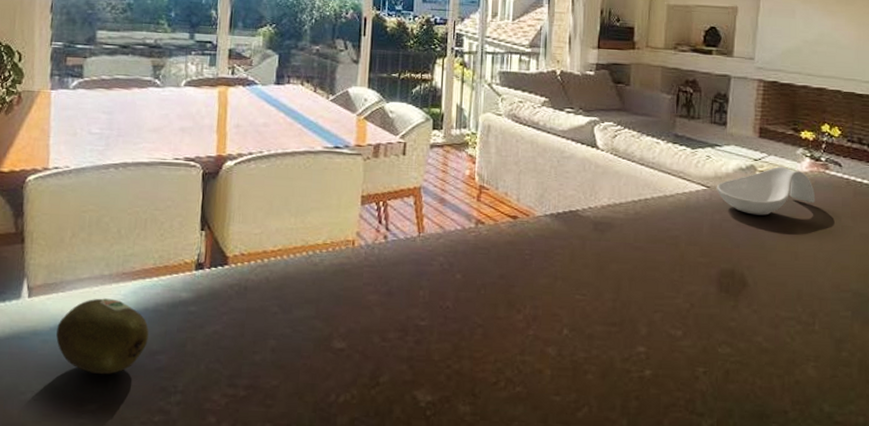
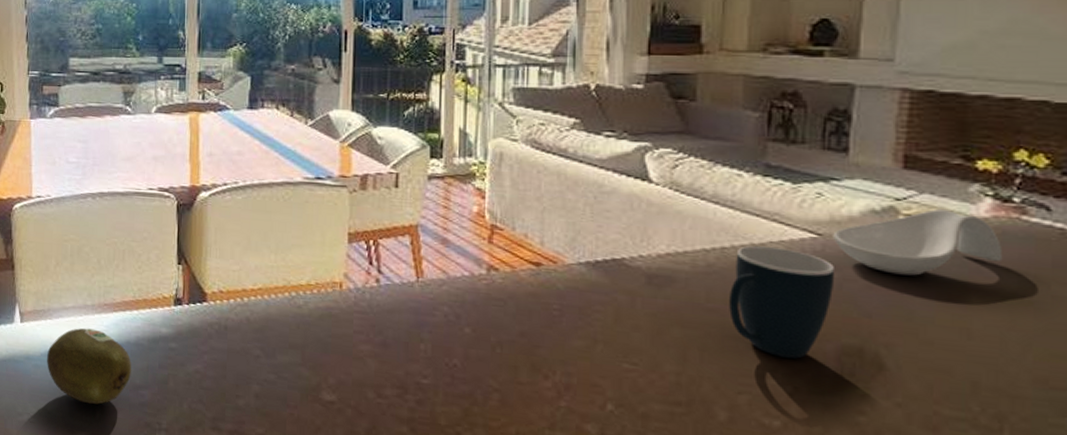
mug: none [649,196,718,282] -> present [729,245,836,359]

